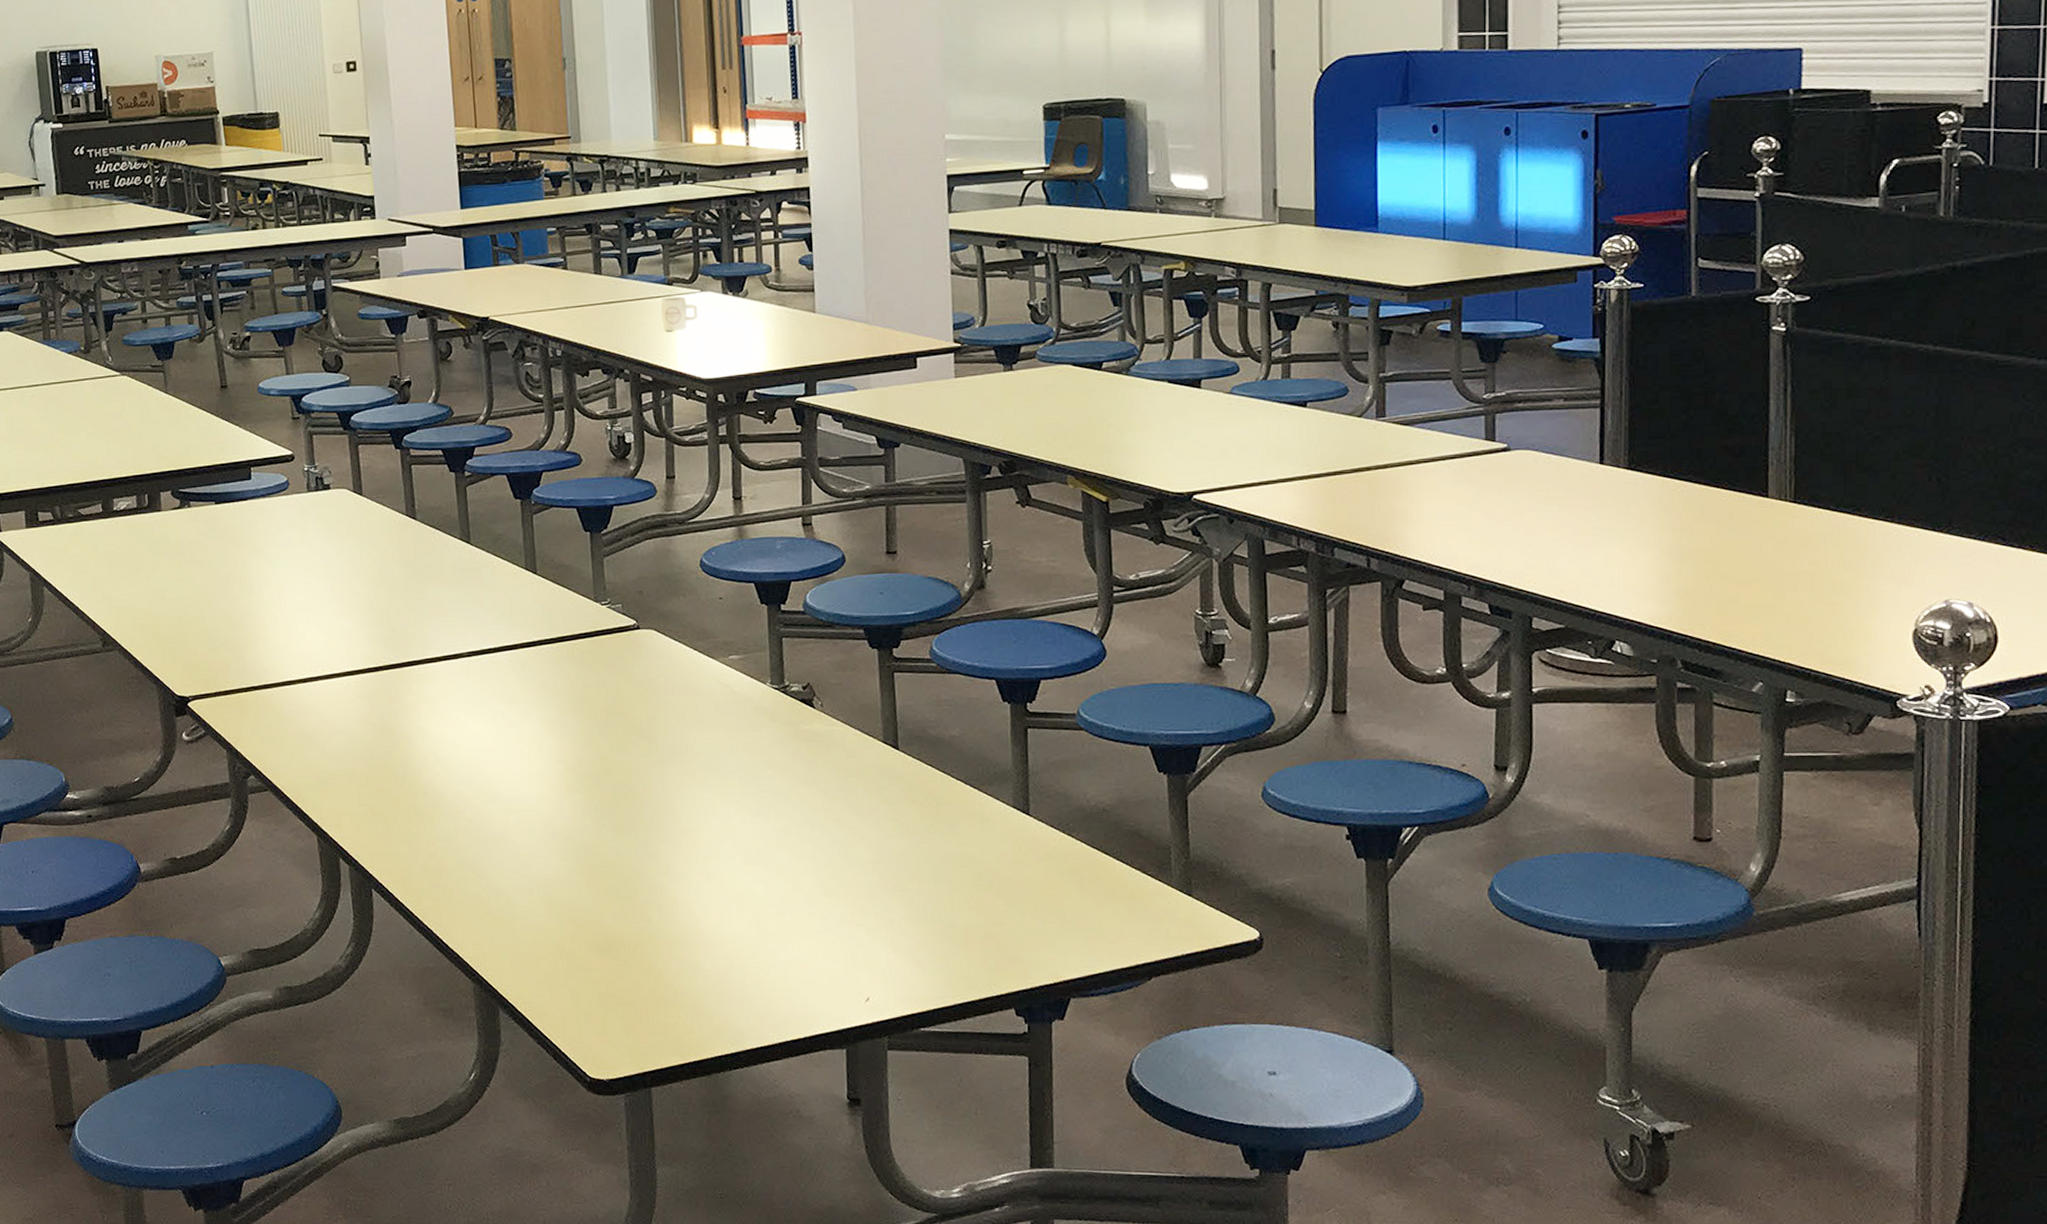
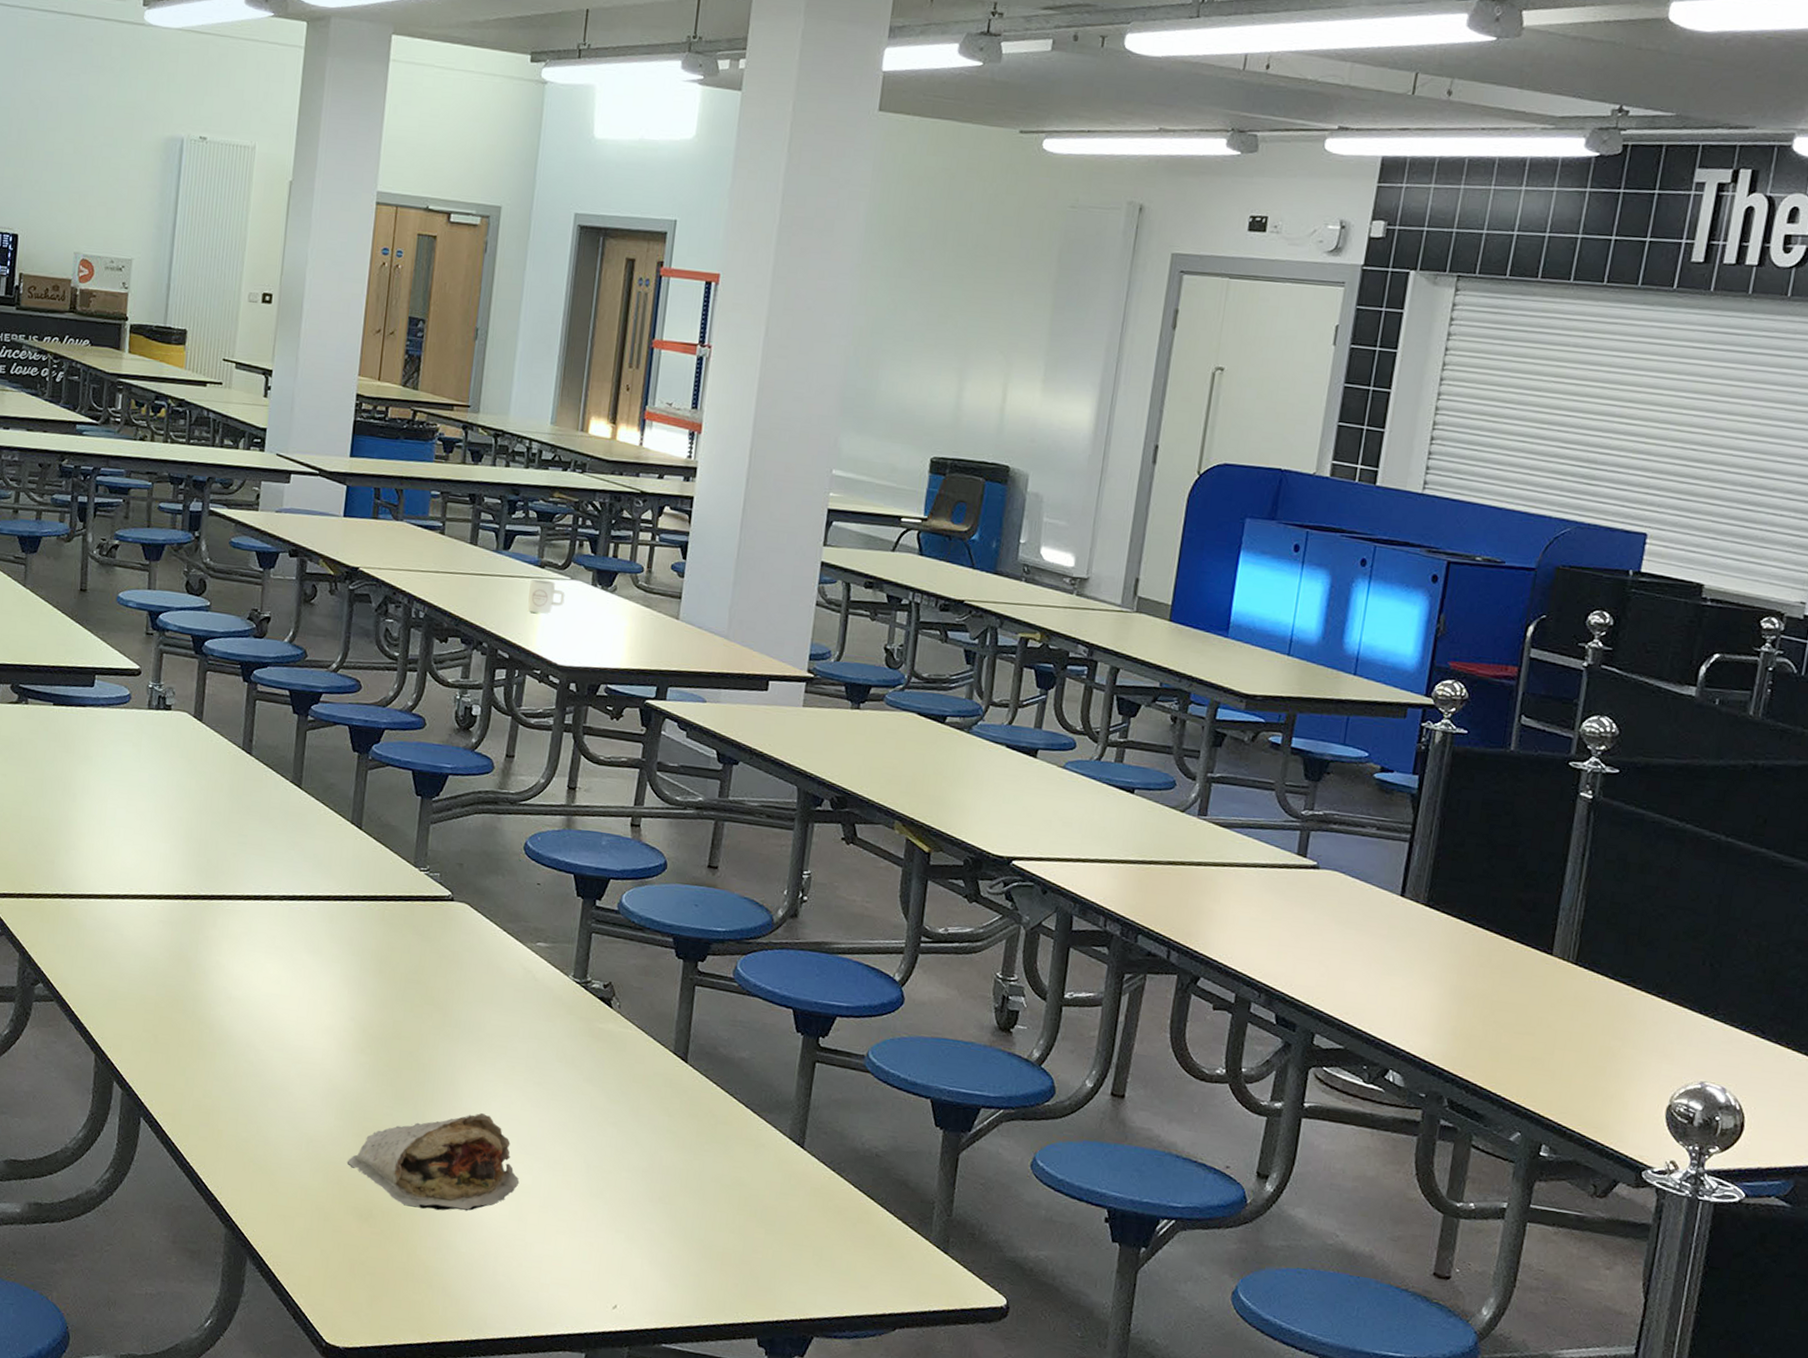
sandwich: none [580,832,753,935] -> present [347,1113,520,1211]

